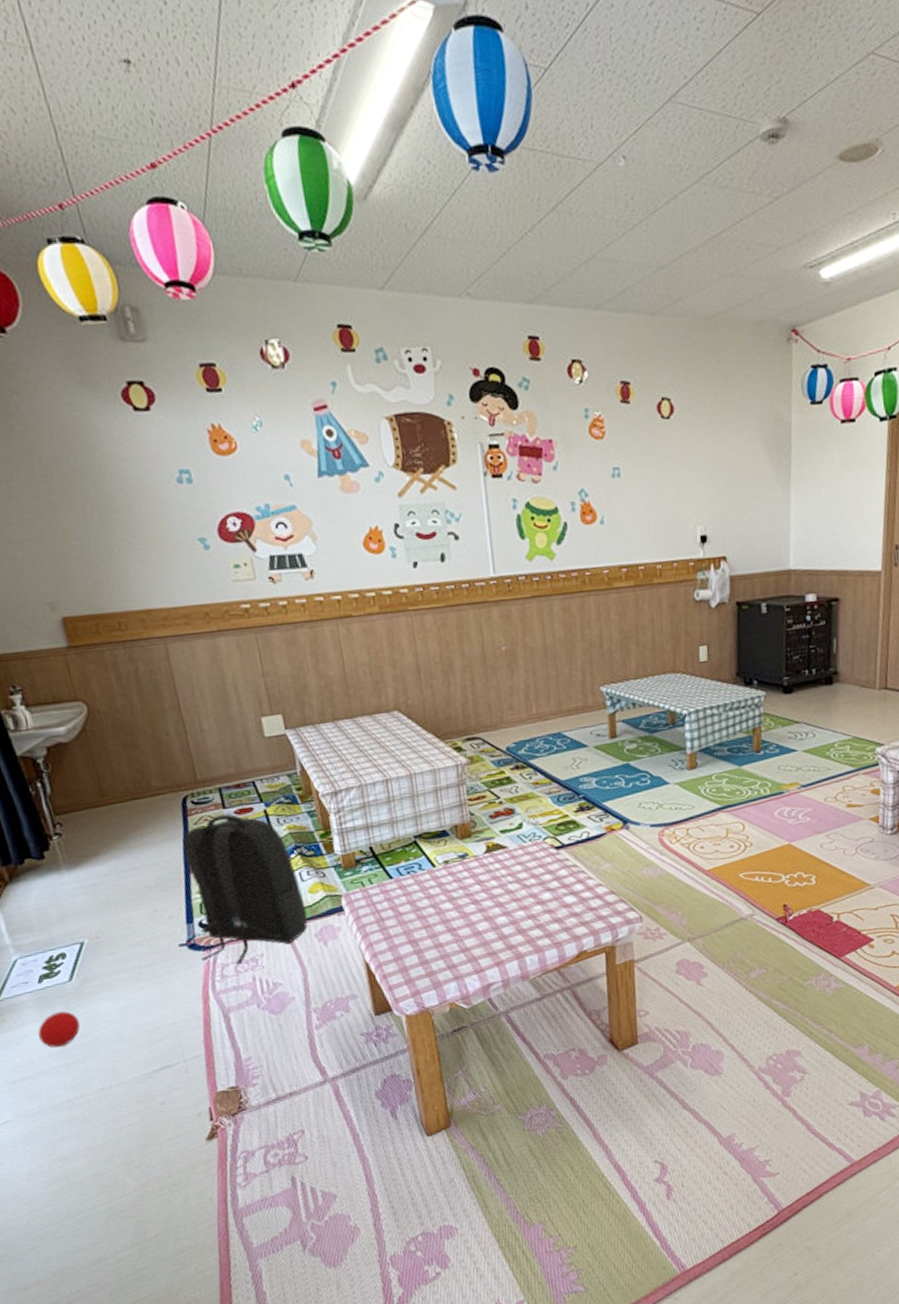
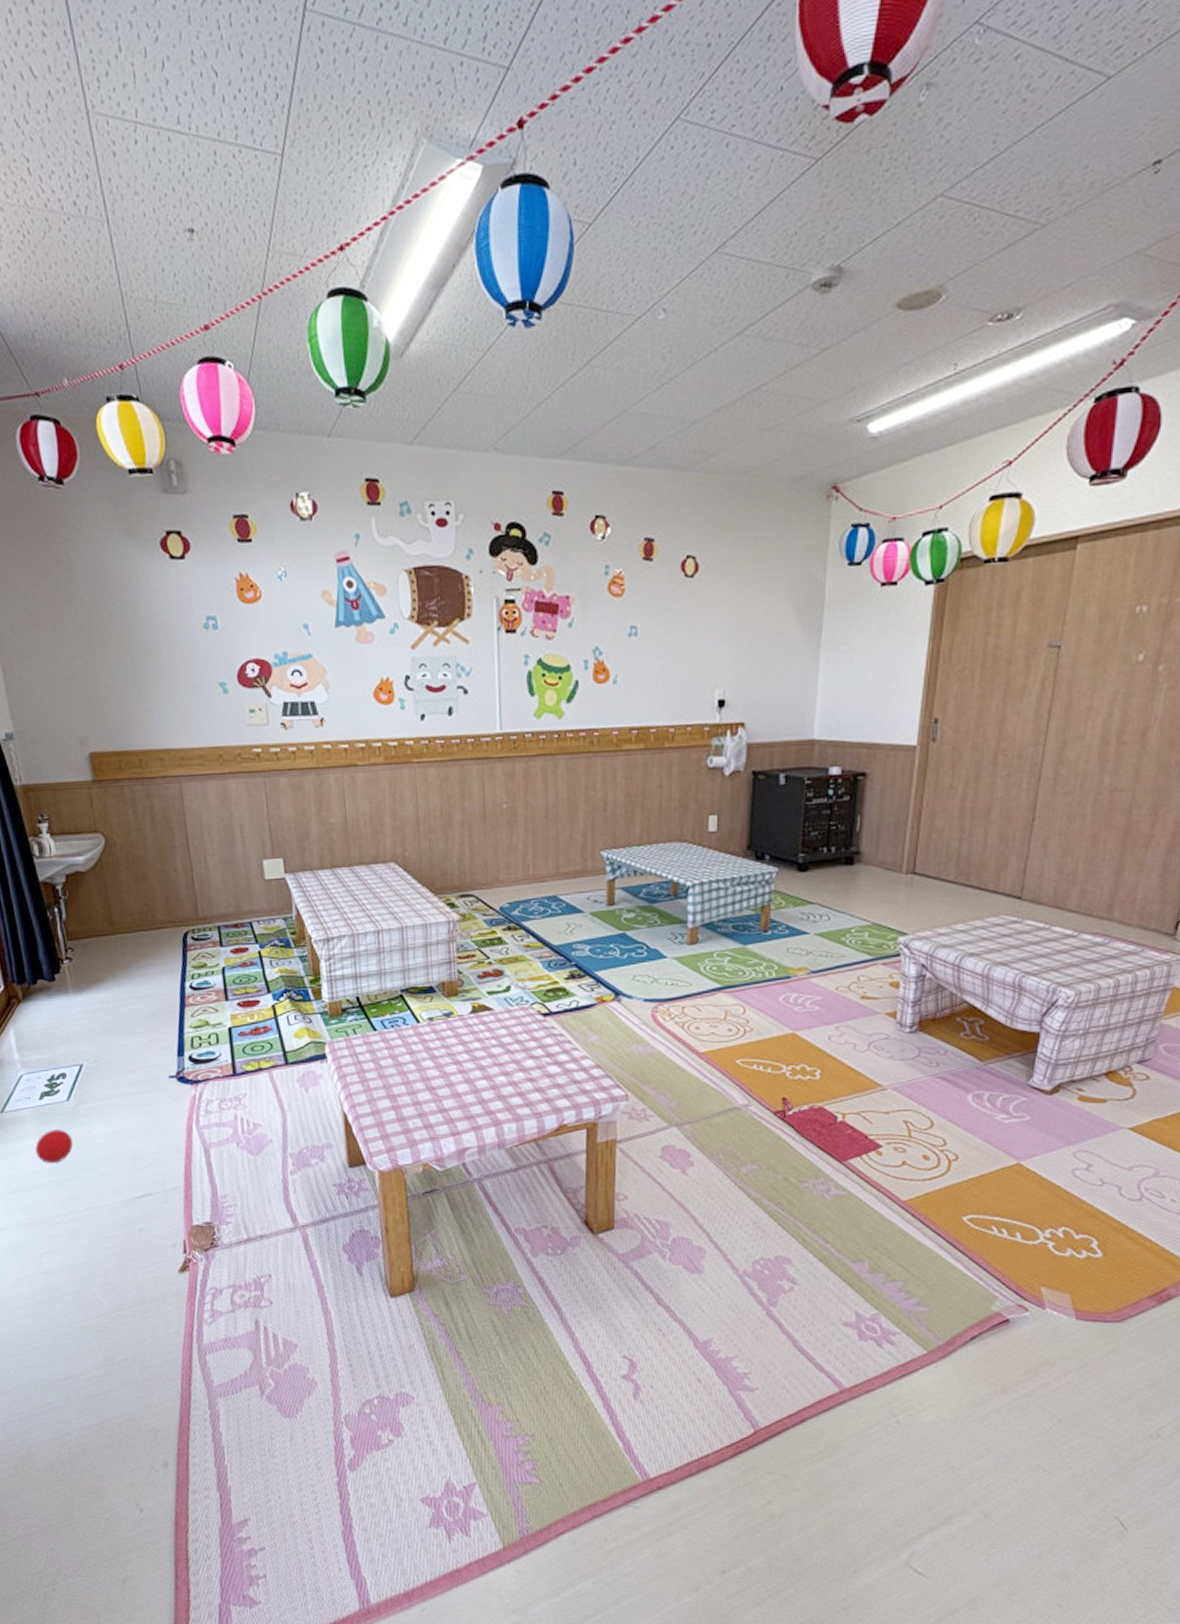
backpack: present [182,813,308,964] -> none [180,952,291,1101]

